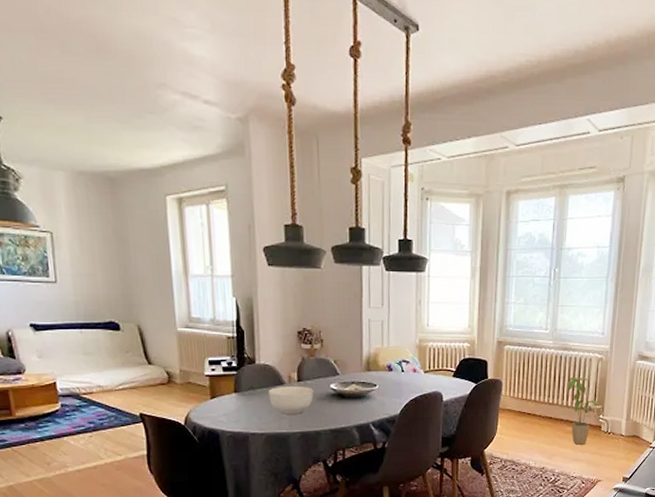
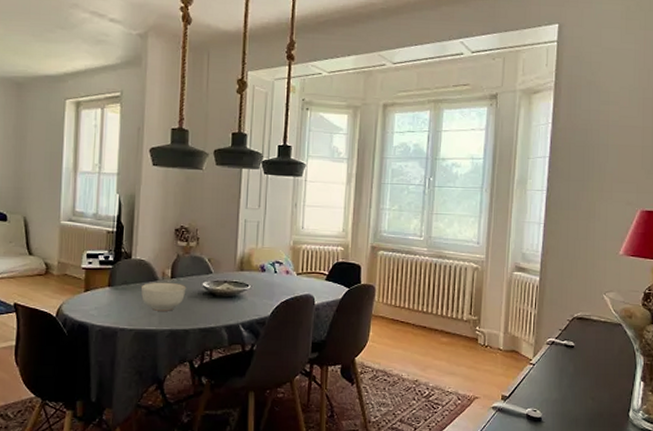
house plant: present [567,376,602,445] -> none [442,285,478,358]

